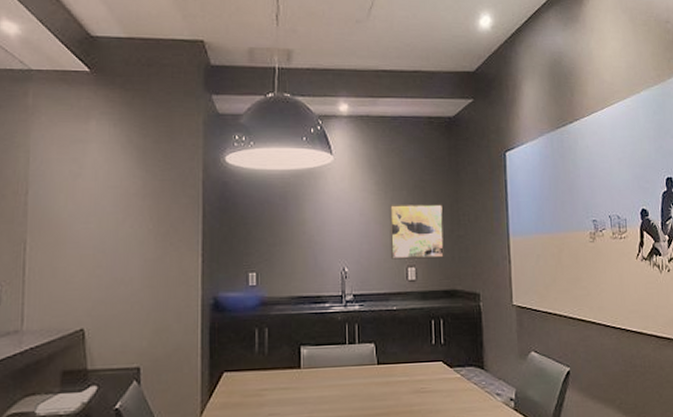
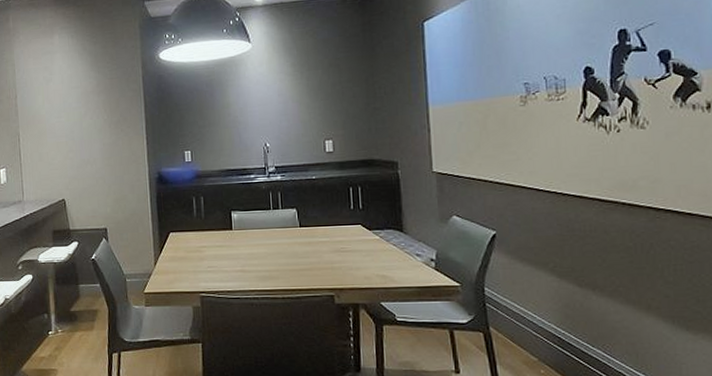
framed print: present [389,203,445,259] -> none [305,78,362,134]

